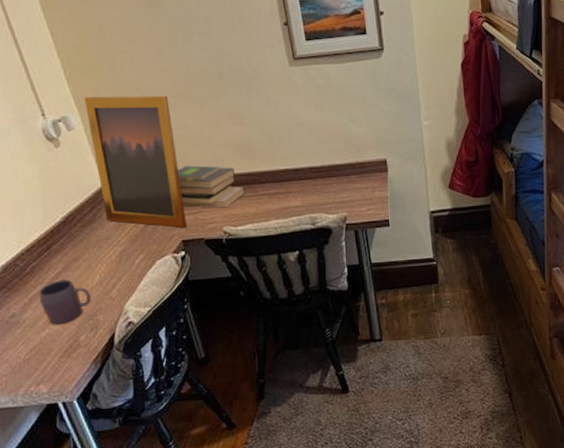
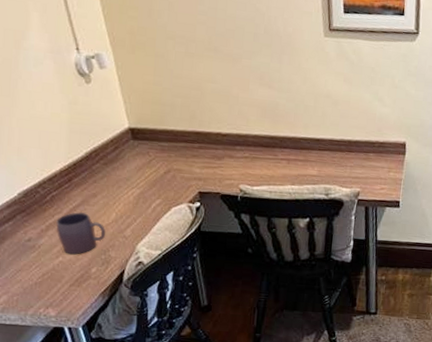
picture frame: present [83,95,187,228] -> none [119,37,205,180]
books: present [177,165,245,208] -> none [202,120,265,167]

